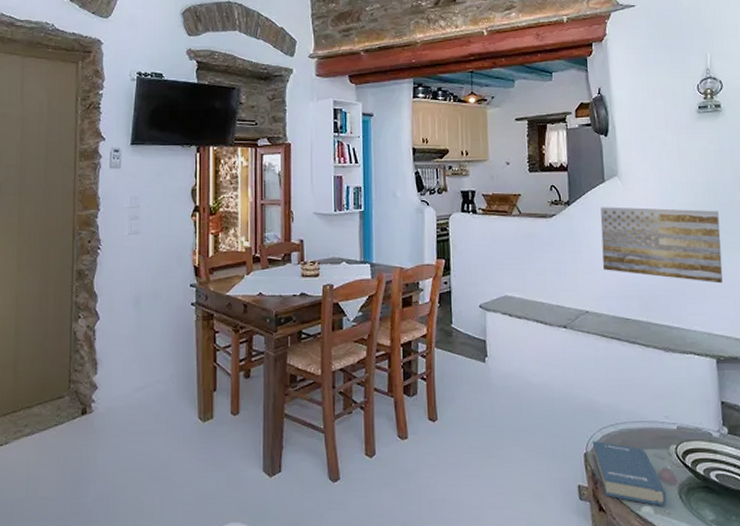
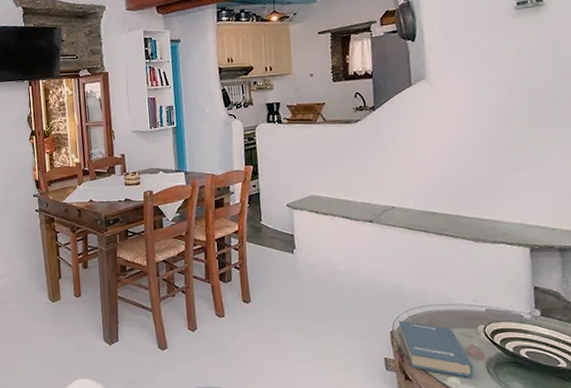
wall art: present [600,207,723,284] -> none [407,106,540,177]

